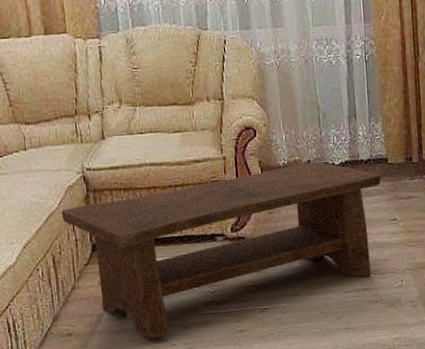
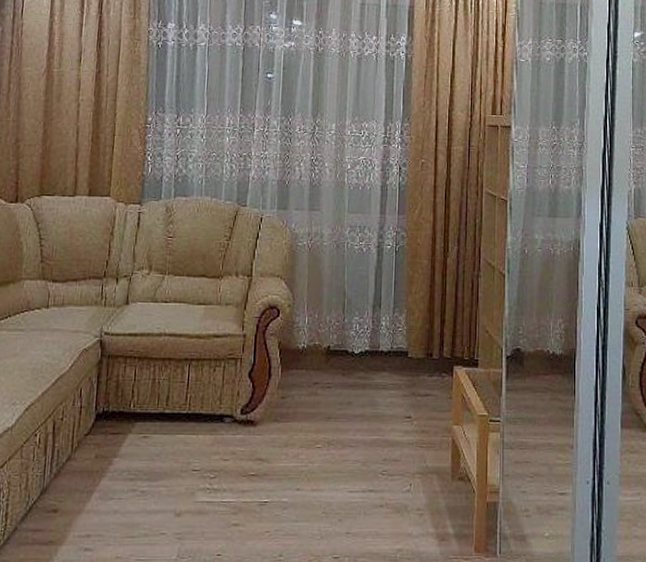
coffee table: present [61,161,381,339] -> none [70,348,400,524]

